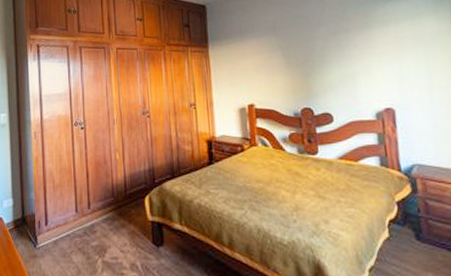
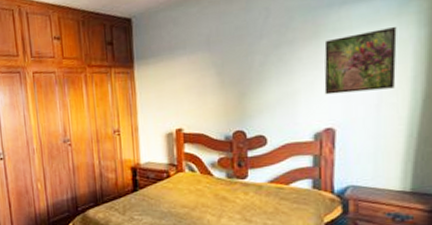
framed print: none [375,21,442,78] -> present [324,27,397,95]

